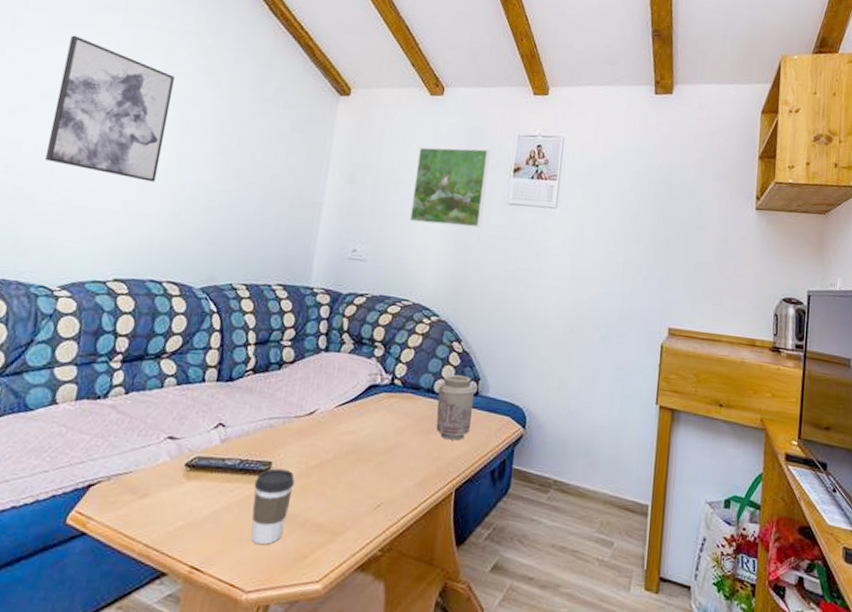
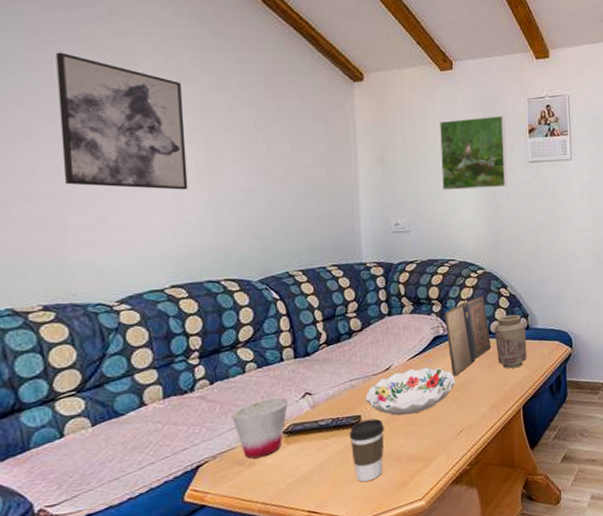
cup: none [137,421,199,490] -> present [232,398,288,459]
decorative bowl: none [280,417,384,473] -> present [365,367,456,416]
book: none [381,346,434,437] -> present [444,296,491,376]

